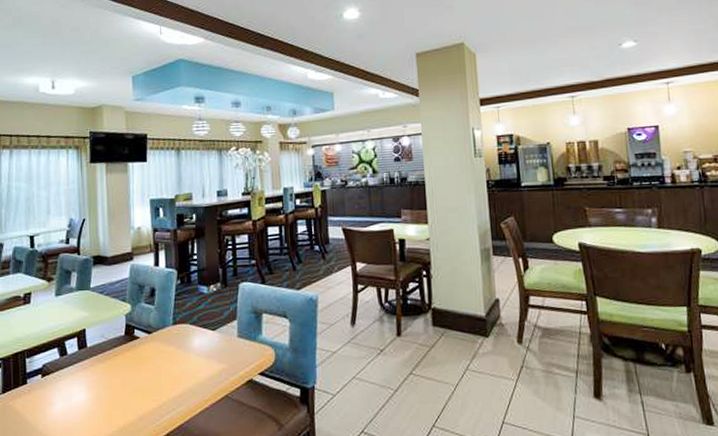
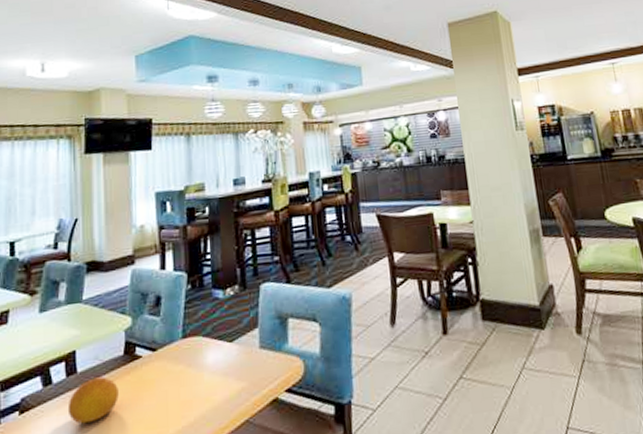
fruit: none [80,352,121,389] -> present [67,377,119,424]

